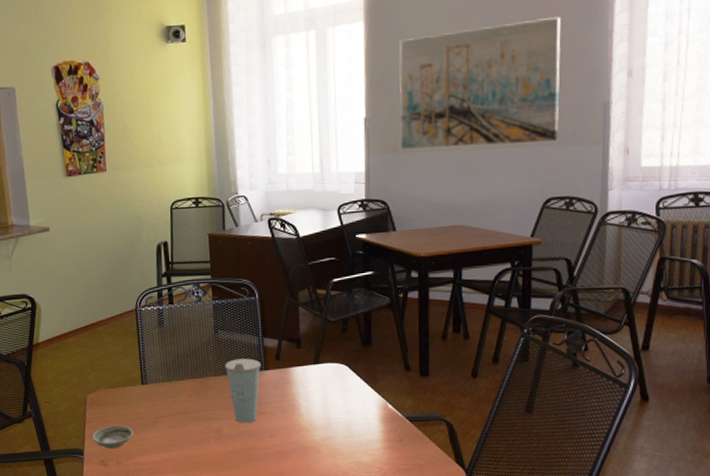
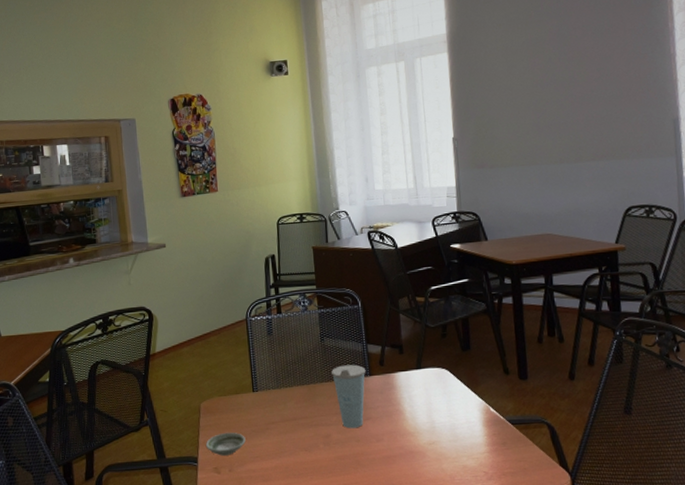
wall art: present [399,17,561,149] -> none [481,44,634,165]

